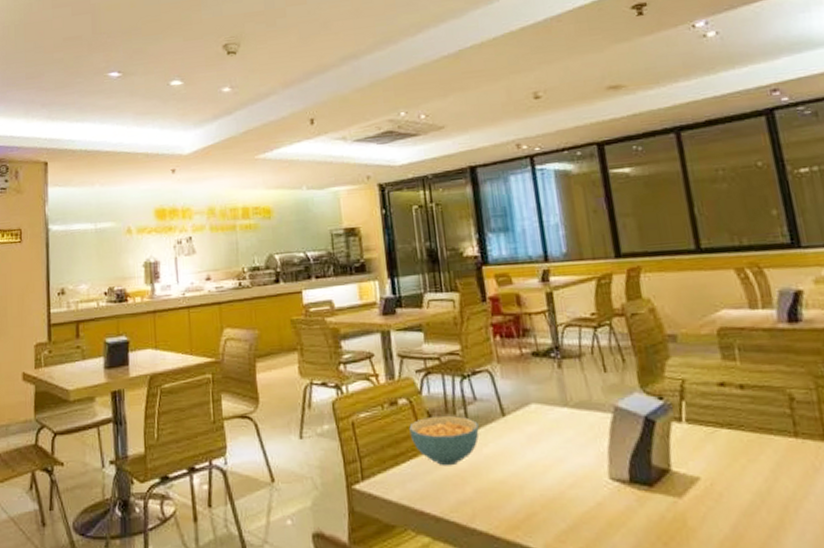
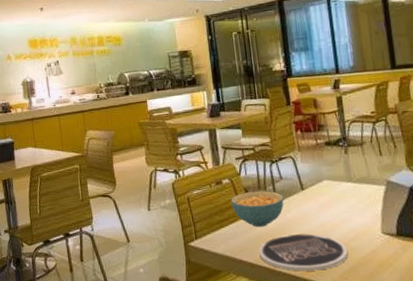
plate: none [446,477,566,530] -> present [259,234,348,272]

